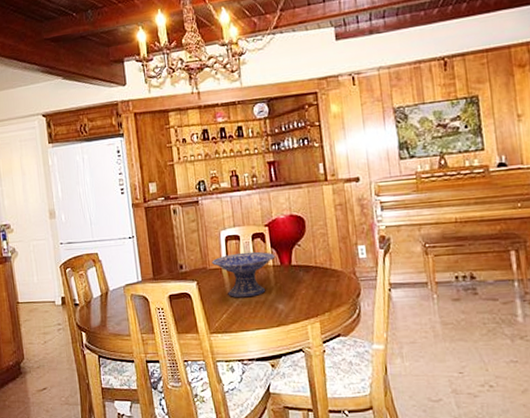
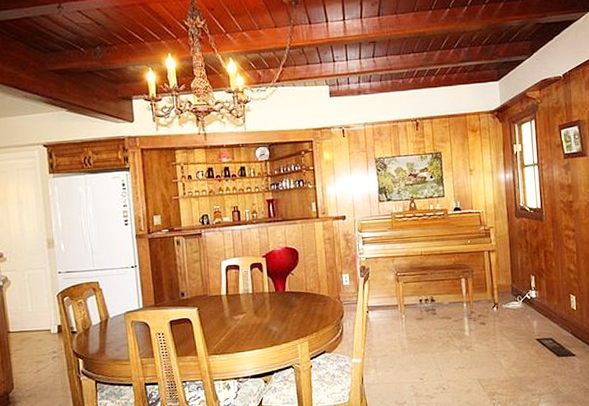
decorative bowl: present [212,251,276,298] -> none [212,279,271,322]

